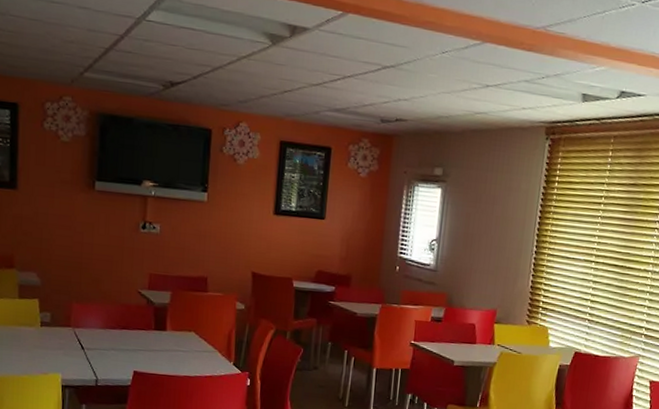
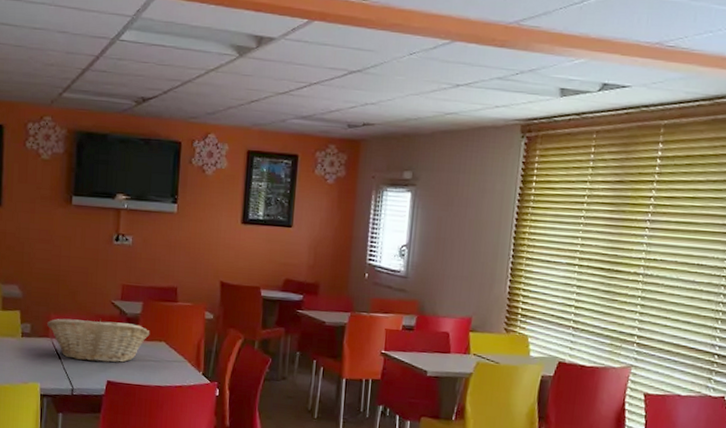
fruit basket: none [69,307,179,353] -> present [47,318,150,363]

